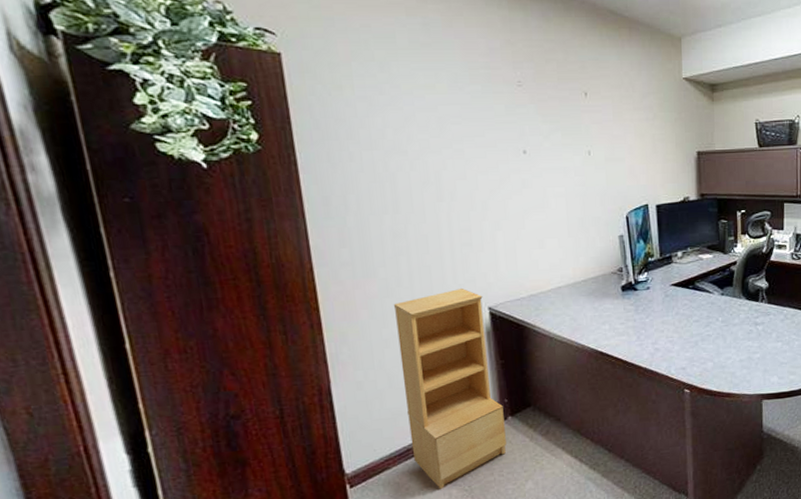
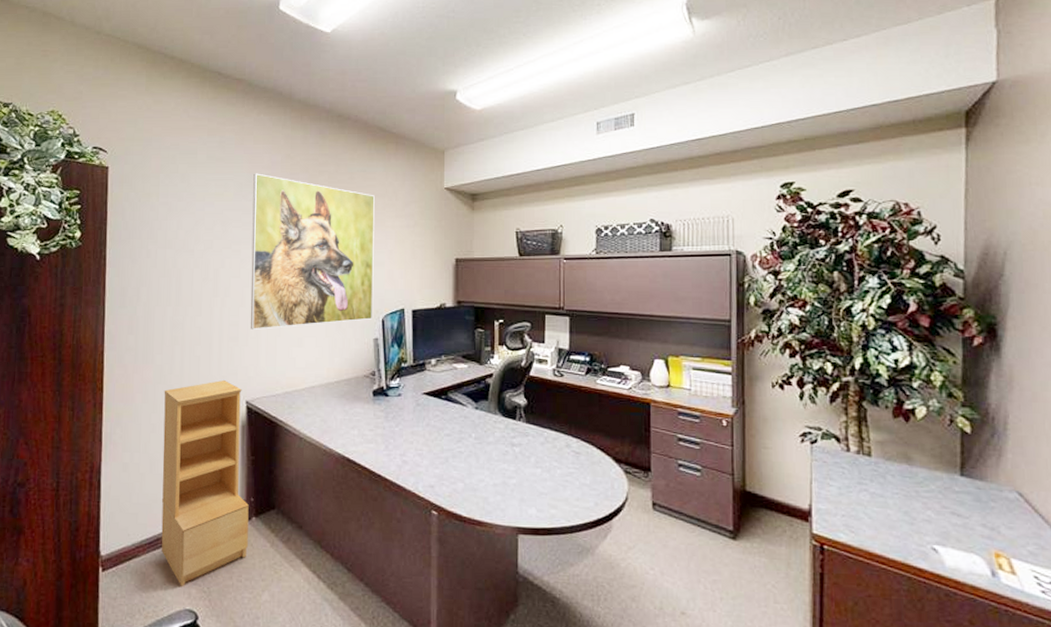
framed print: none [469,61,617,234] -> present [250,173,375,330]

